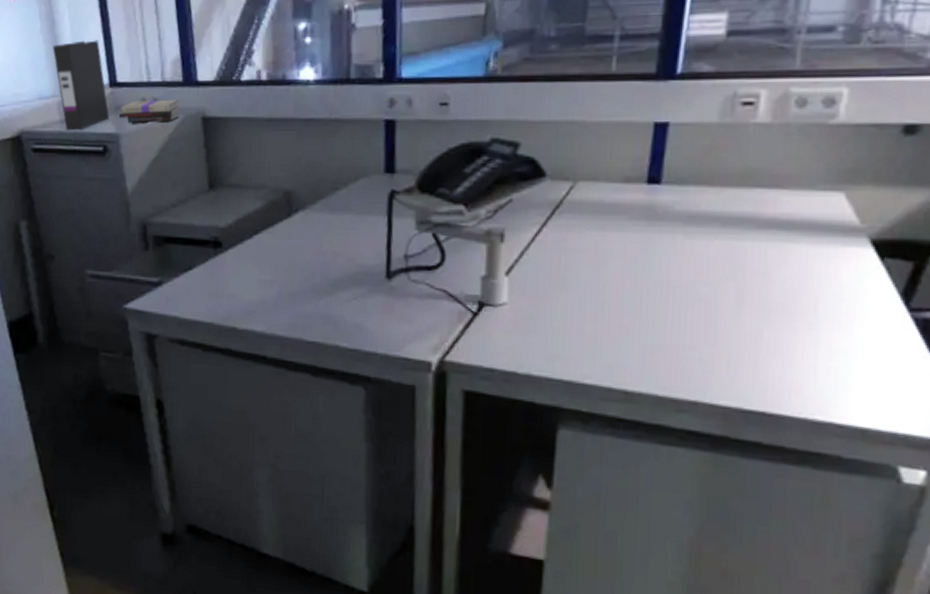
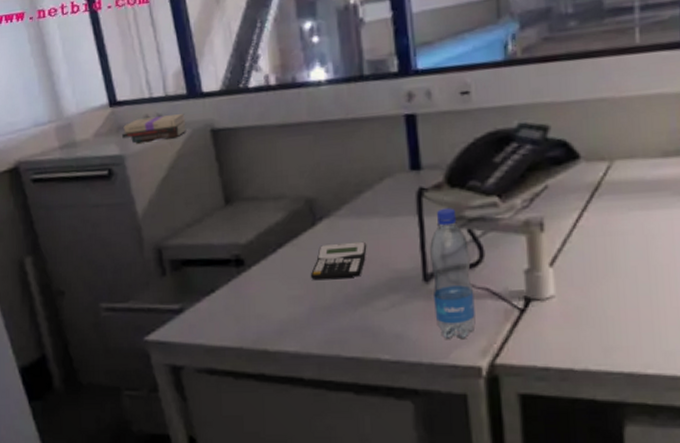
binder: present [53,40,109,131] -> none [45,59,112,157]
calculator: none [281,234,337,269] -> present [310,241,367,280]
bottle: none [393,212,433,336] -> present [429,208,476,340]

